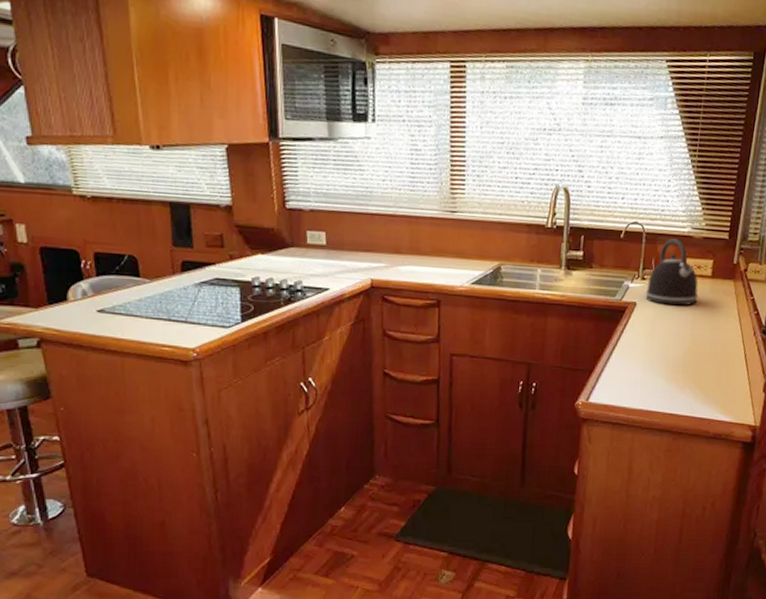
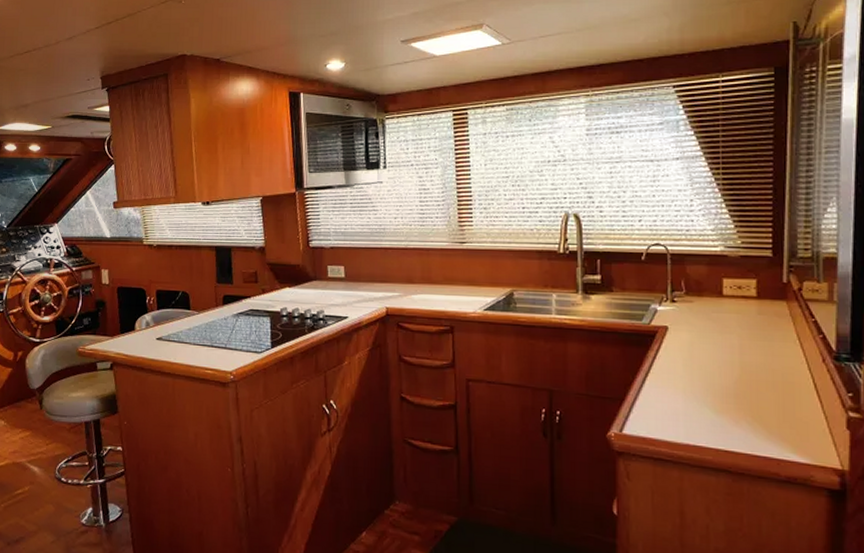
kettle: present [645,238,698,306] -> none [677,258,743,330]

